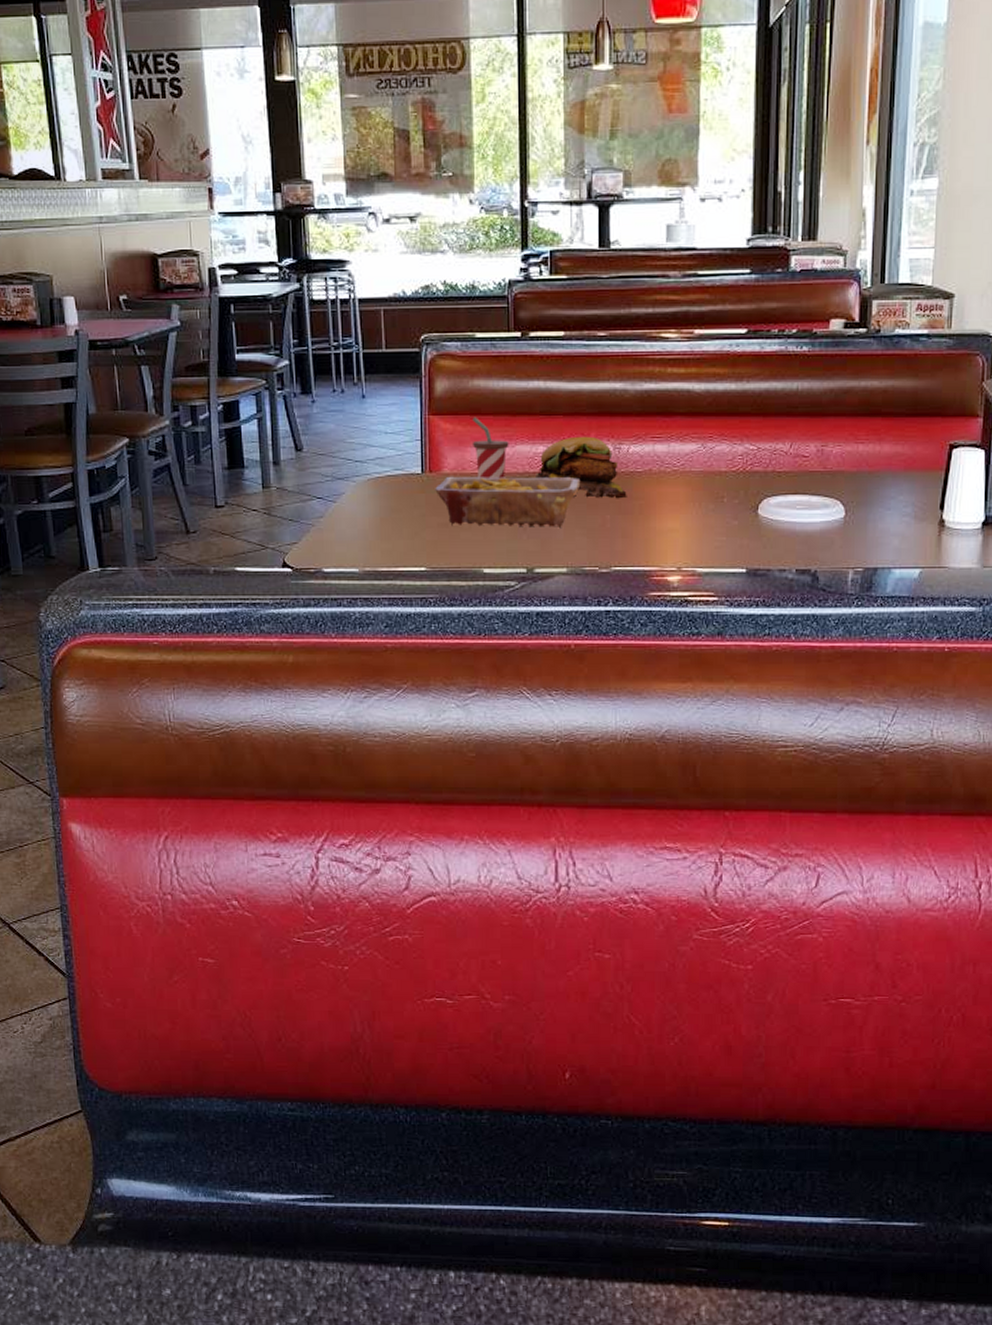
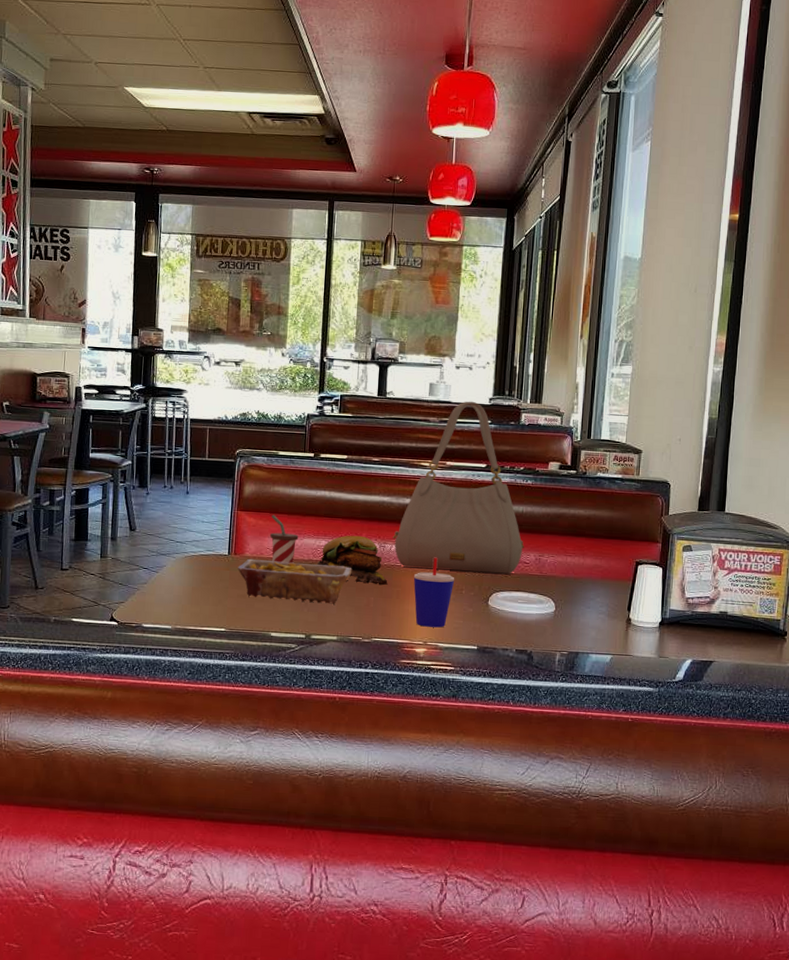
handbag: none [630,244,802,474] -> present [393,401,525,575]
beverage cup: none [659,457,713,548] -> present [413,557,455,628]

